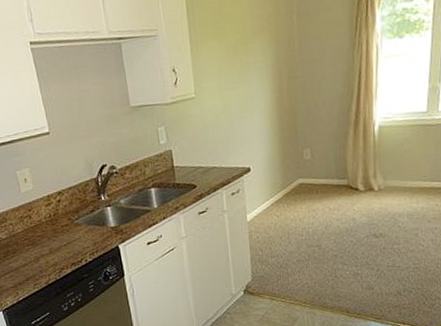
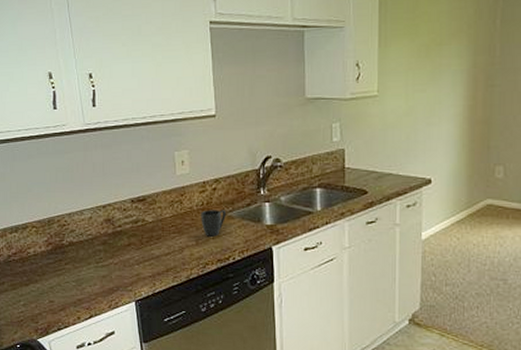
mug: none [50,219,73,244] -> present [201,210,226,237]

